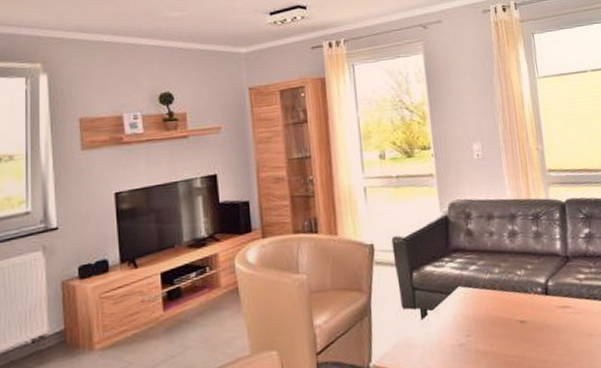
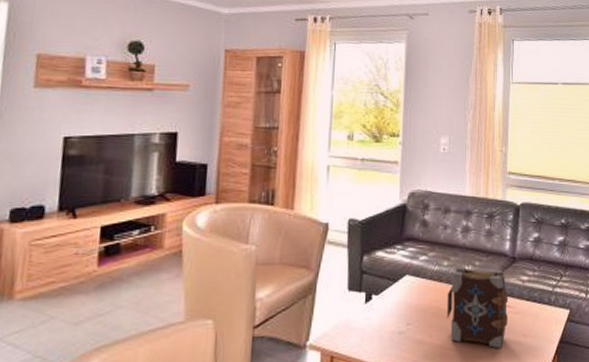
book: none [502,271,570,351] -> present [446,266,509,348]

